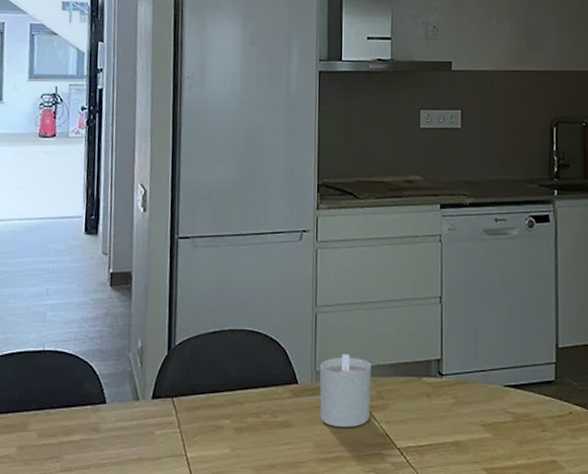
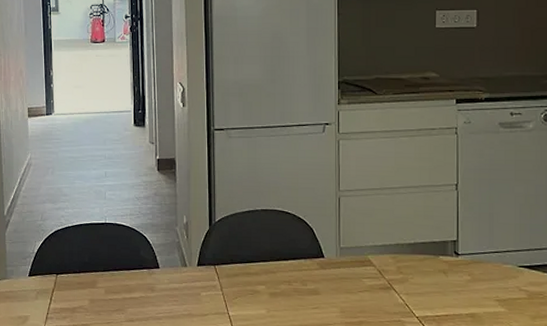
candle: present [319,354,372,428] -> none [343,233,392,298]

